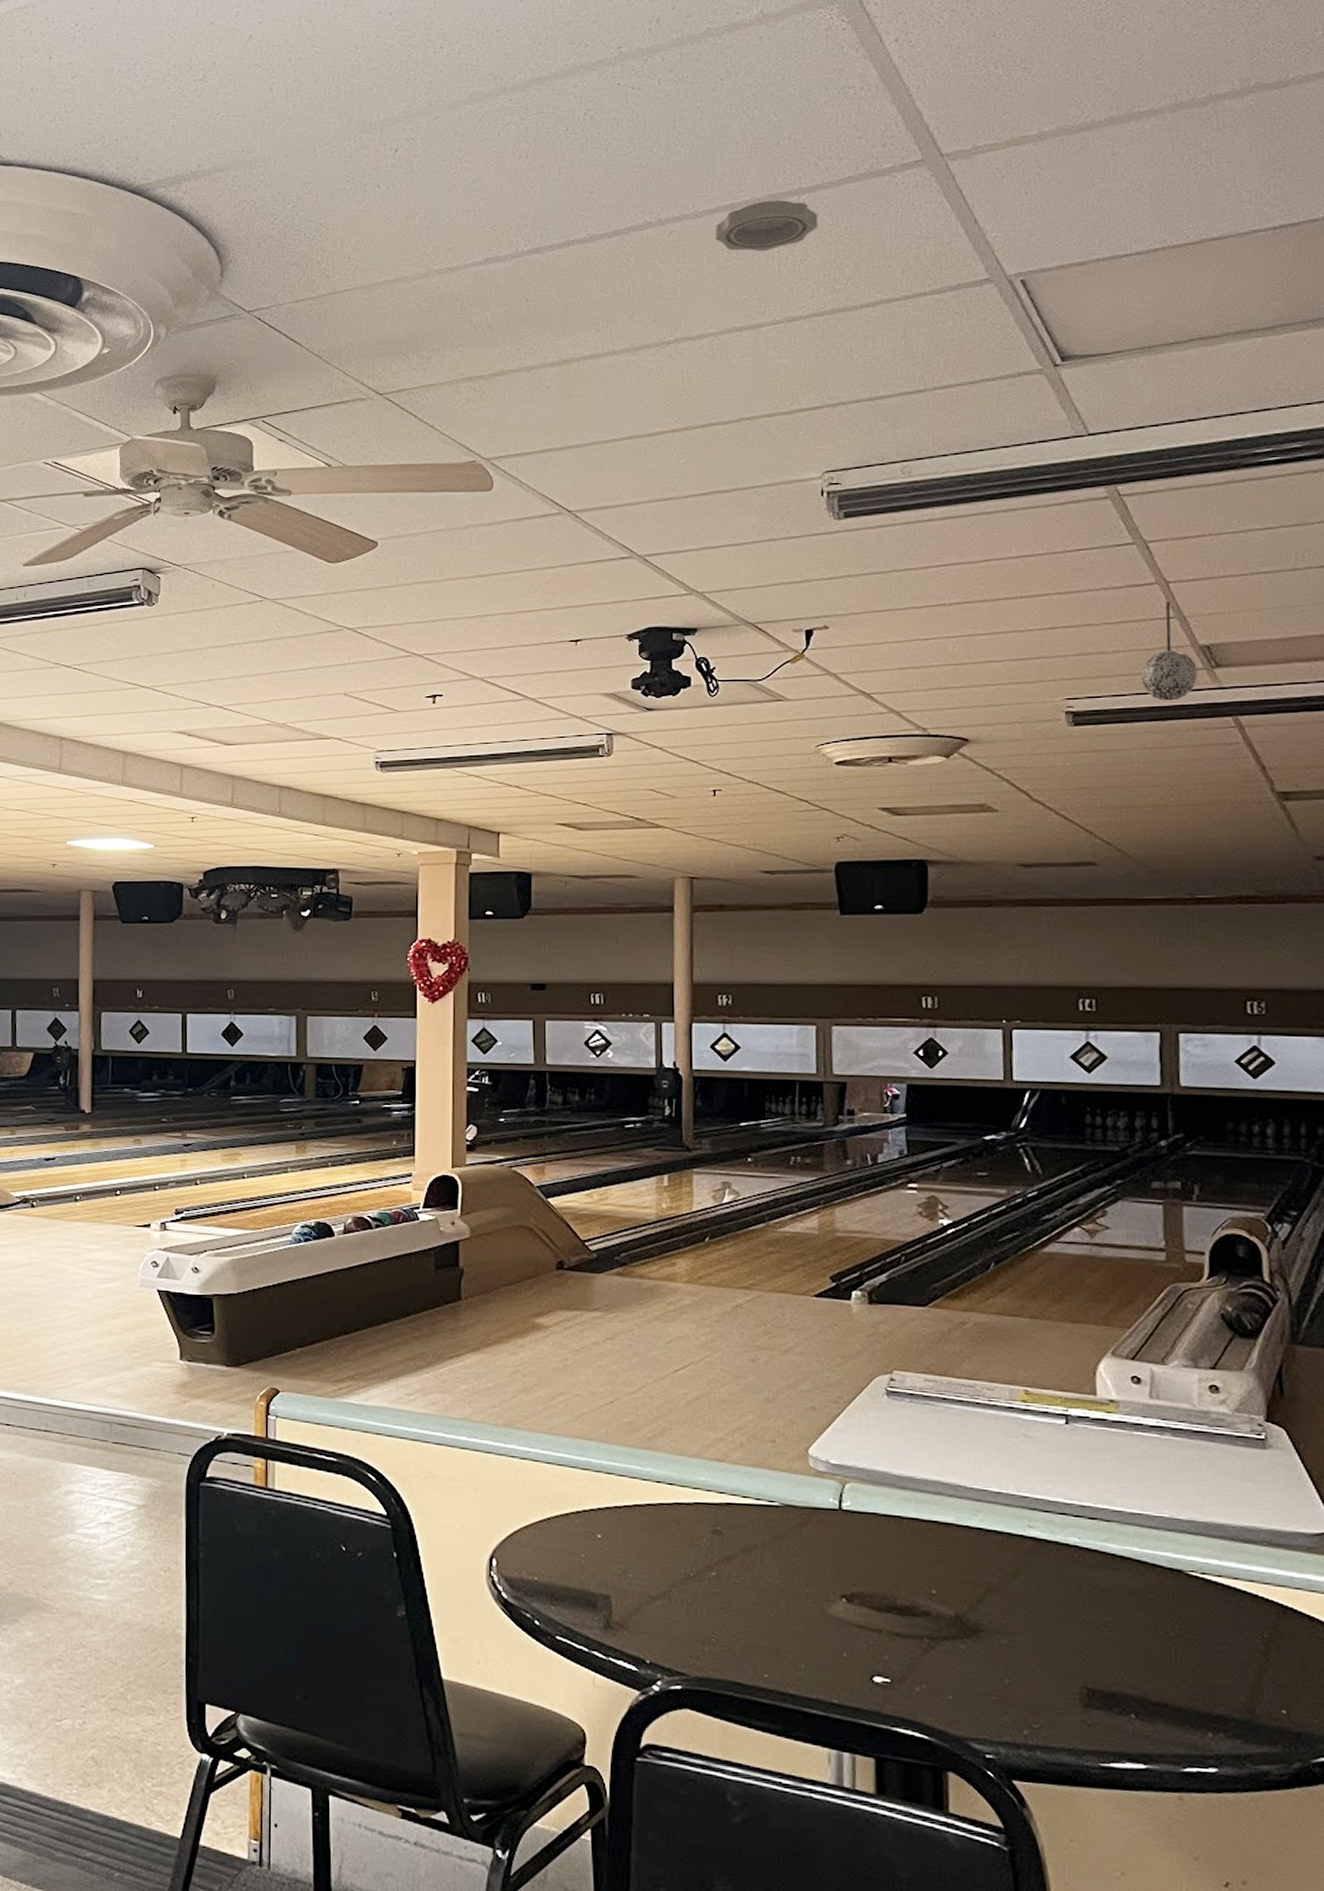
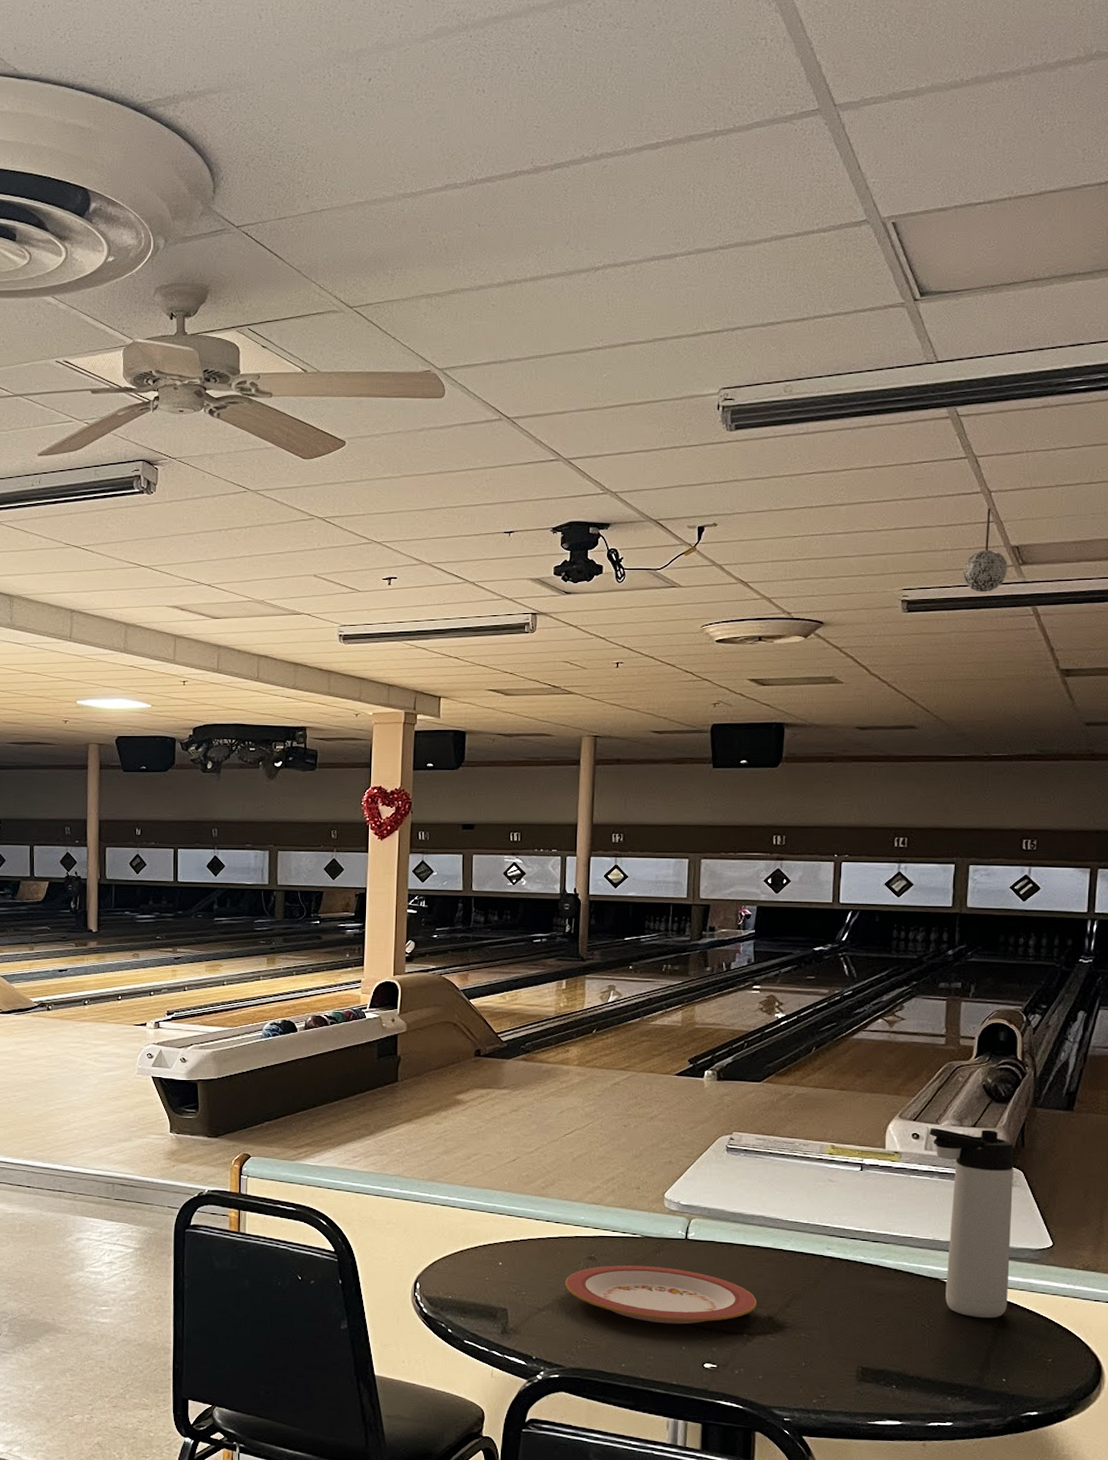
plate: none [683,1542,939,1623] -> present [564,1265,757,1324]
smoke detector: present [715,200,818,252] -> none [641,141,729,188]
thermos bottle: none [1154,1370,1280,1627] -> present [929,1128,1014,1319]

